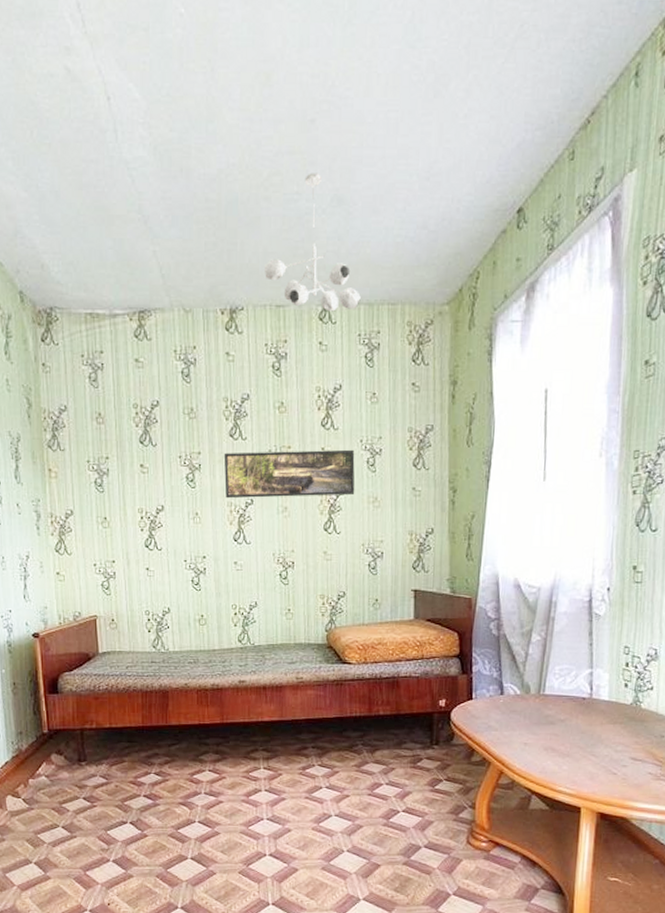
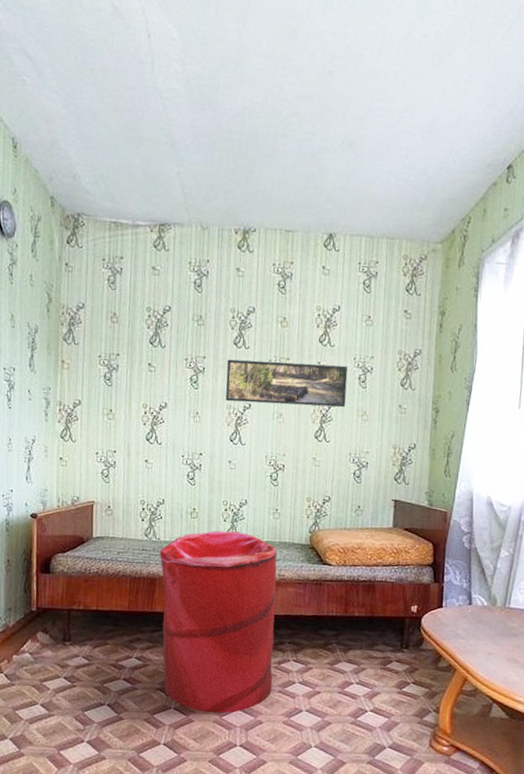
laundry hamper: none [170,634,299,824] -> present [160,530,278,713]
ceiling light fixture: present [263,173,361,312] -> none [277,117,363,241]

